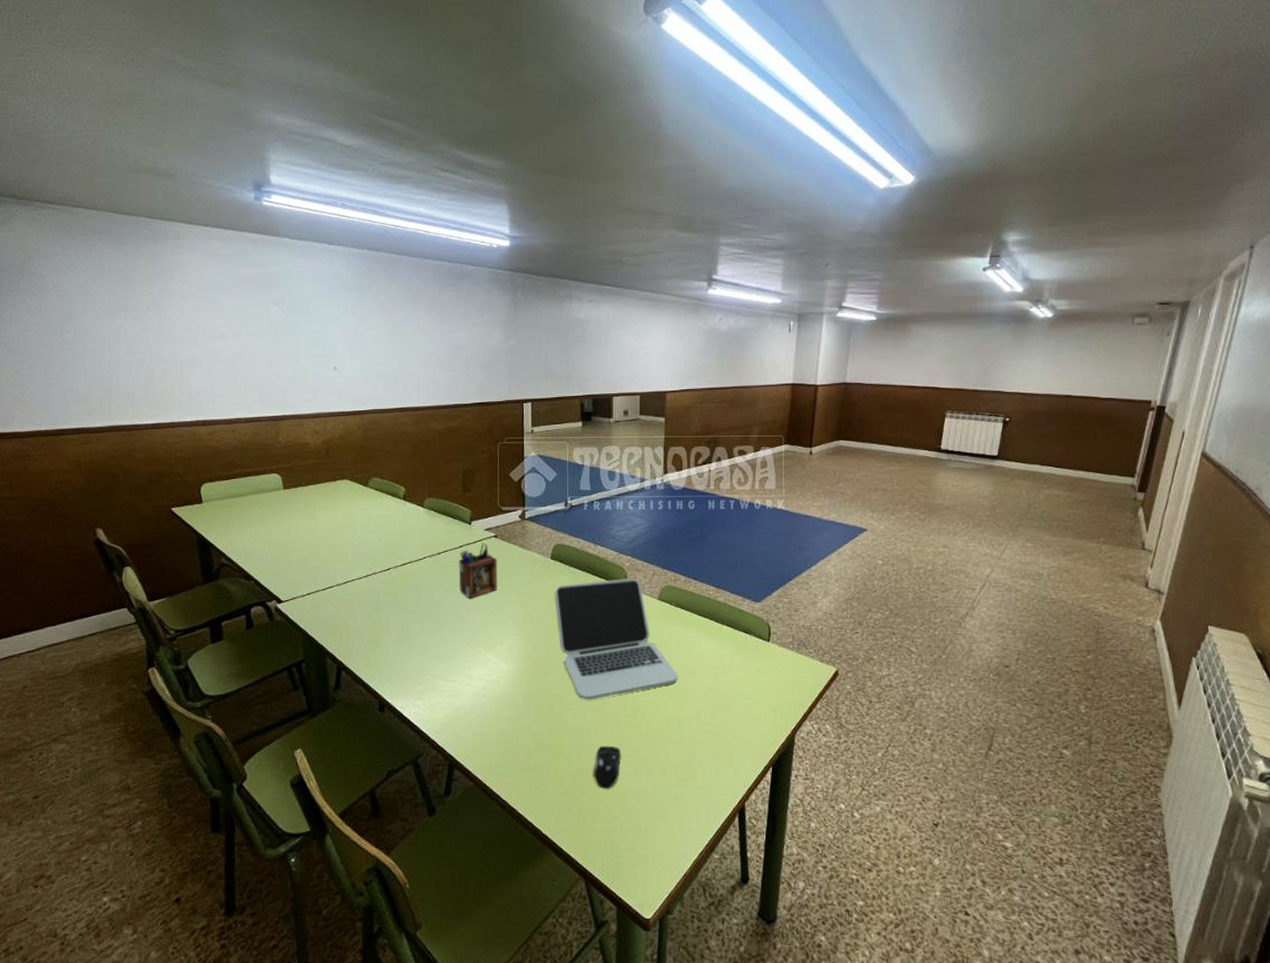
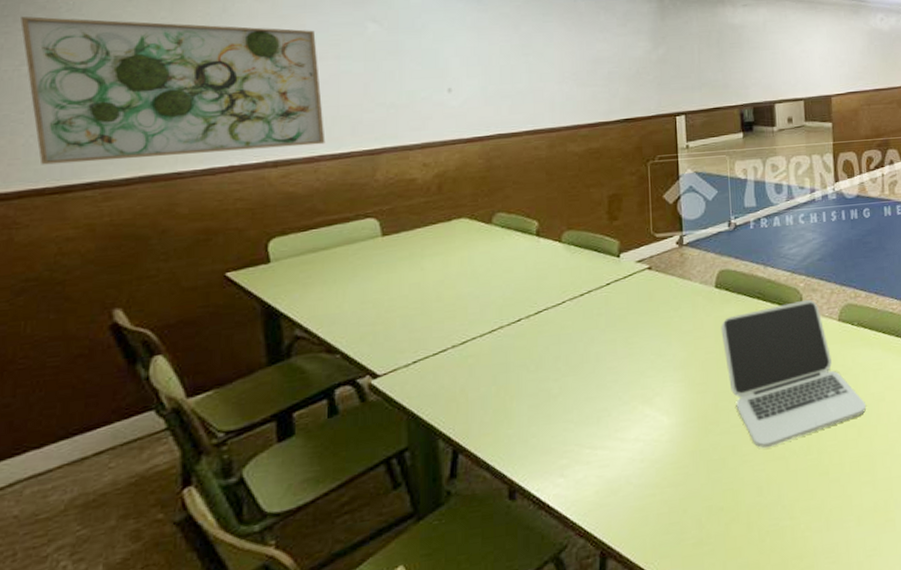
wall art: none [22,292,240,412] -> present [20,16,325,165]
desk organizer: present [458,542,498,599] -> none [606,277,655,345]
computer mouse: present [593,746,621,788] -> none [777,498,809,553]

